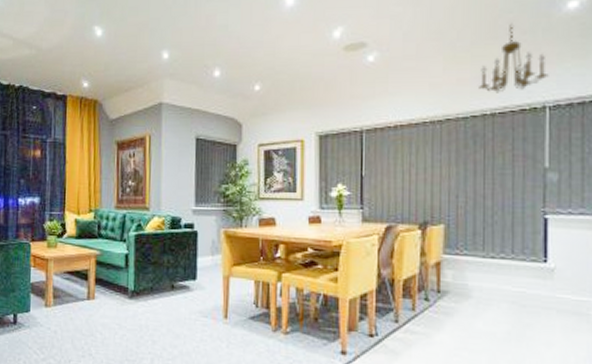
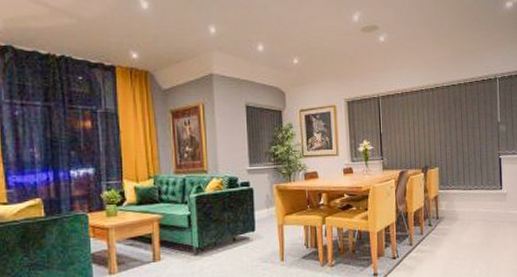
chandelier: present [479,23,549,93] -> none [455,15,497,68]

